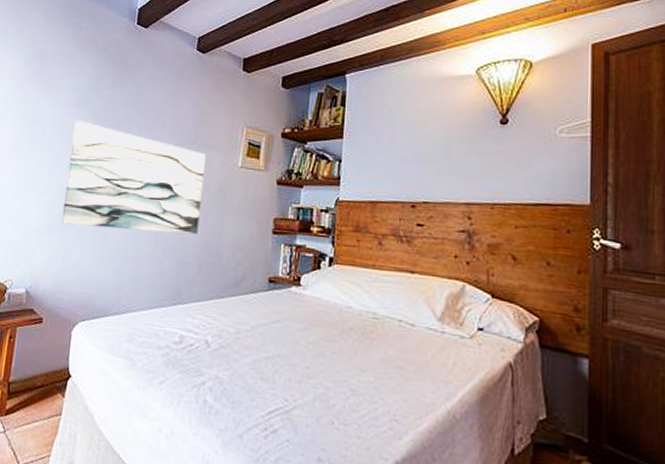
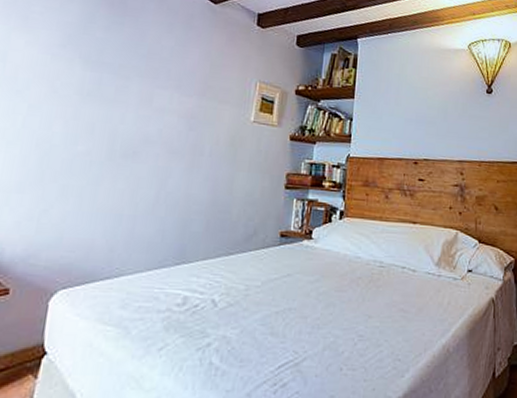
wall art: present [61,119,206,235] -> none [37,61,216,191]

